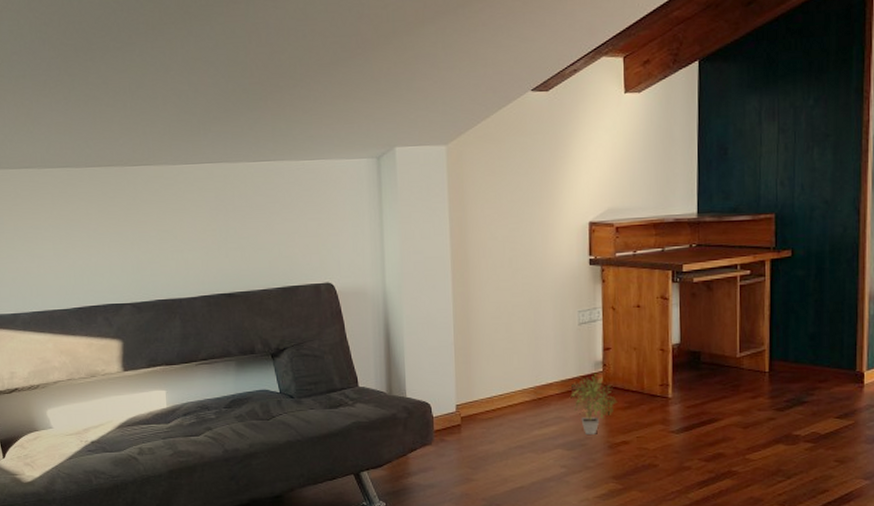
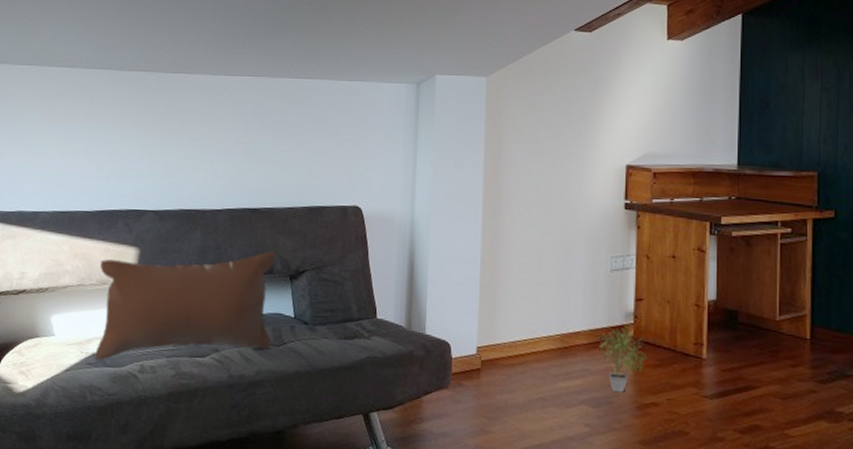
cushion: none [86,332,260,447] -> present [94,251,276,360]

